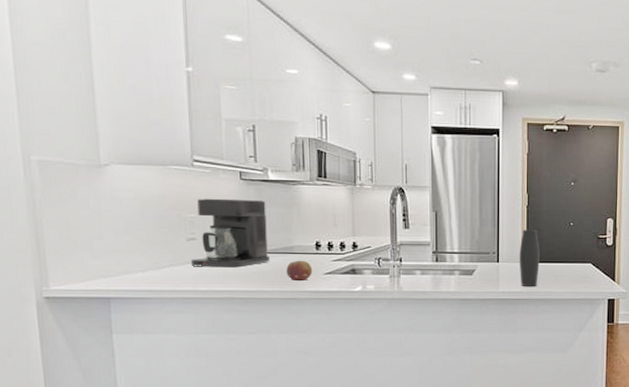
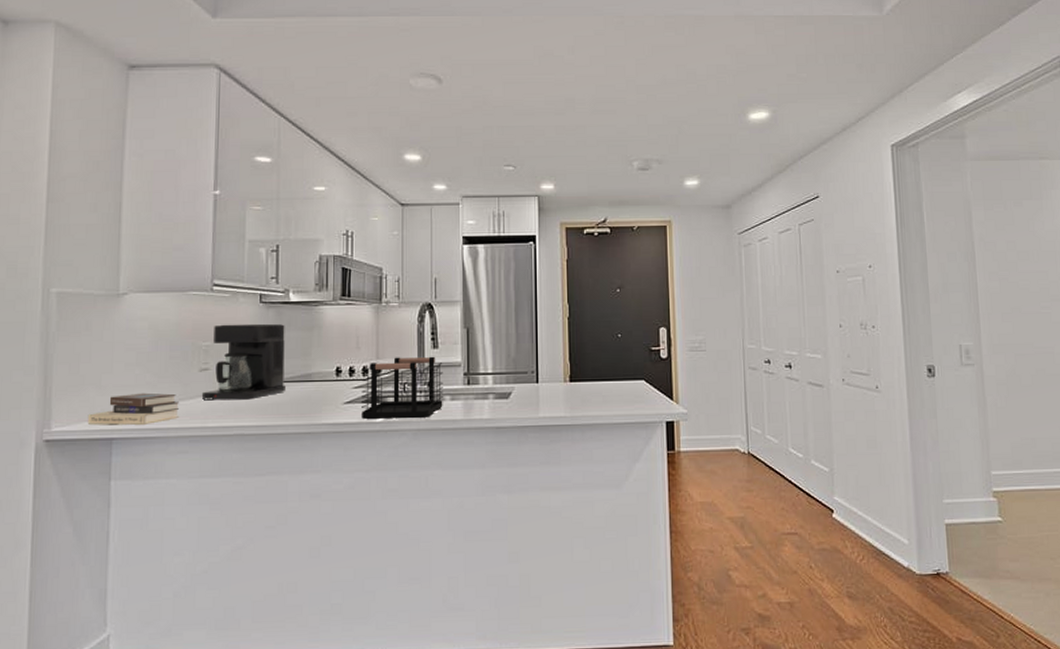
books: none [83,258,171,286] -> present [87,392,179,425]
fruit: present [286,260,313,282] -> none [303,388,332,413]
dish rack: none [340,235,414,288] -> present [362,356,443,419]
vase: present [519,229,540,286] -> none [561,344,585,410]

